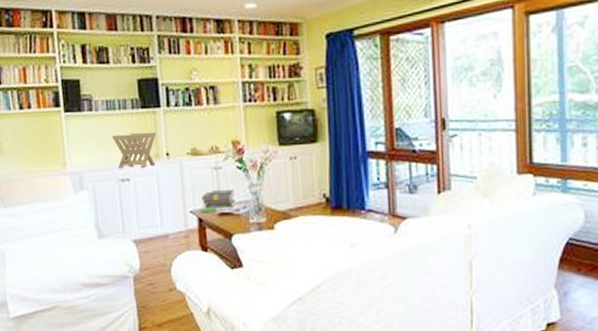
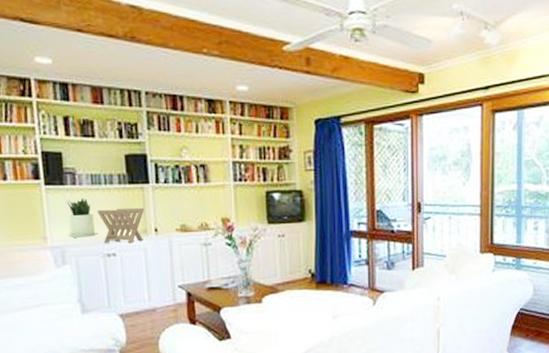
planter: none [83,124,112,163] -> present [66,199,97,238]
books: present [200,189,236,214] -> none [189,264,225,288]

